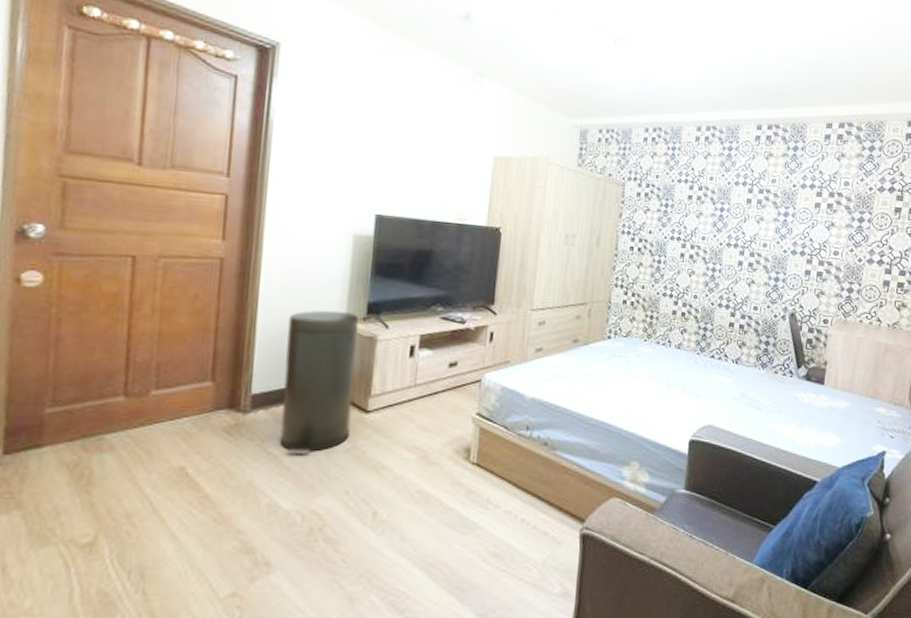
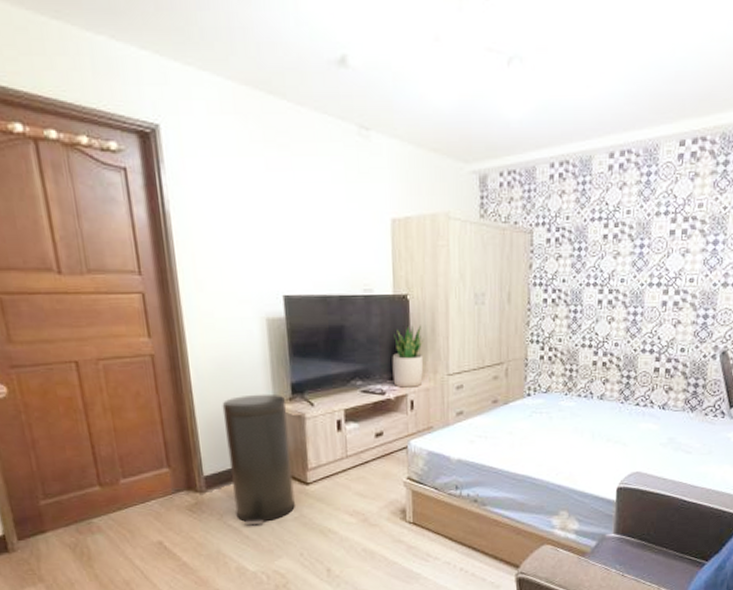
planter: none [475,257,511,319] -> present [392,325,424,388]

